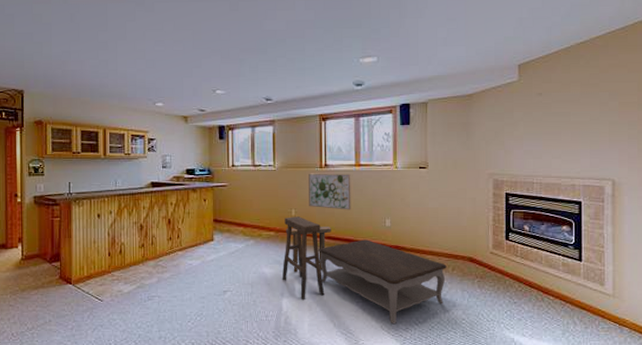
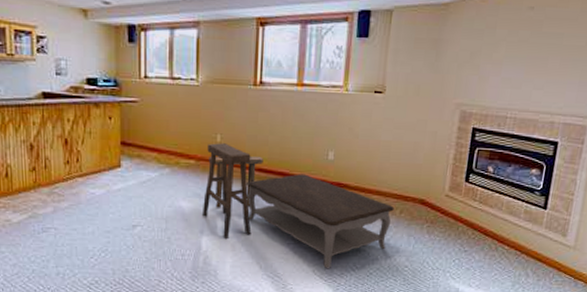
wall art: present [309,173,351,210] -> none [238,91,291,139]

